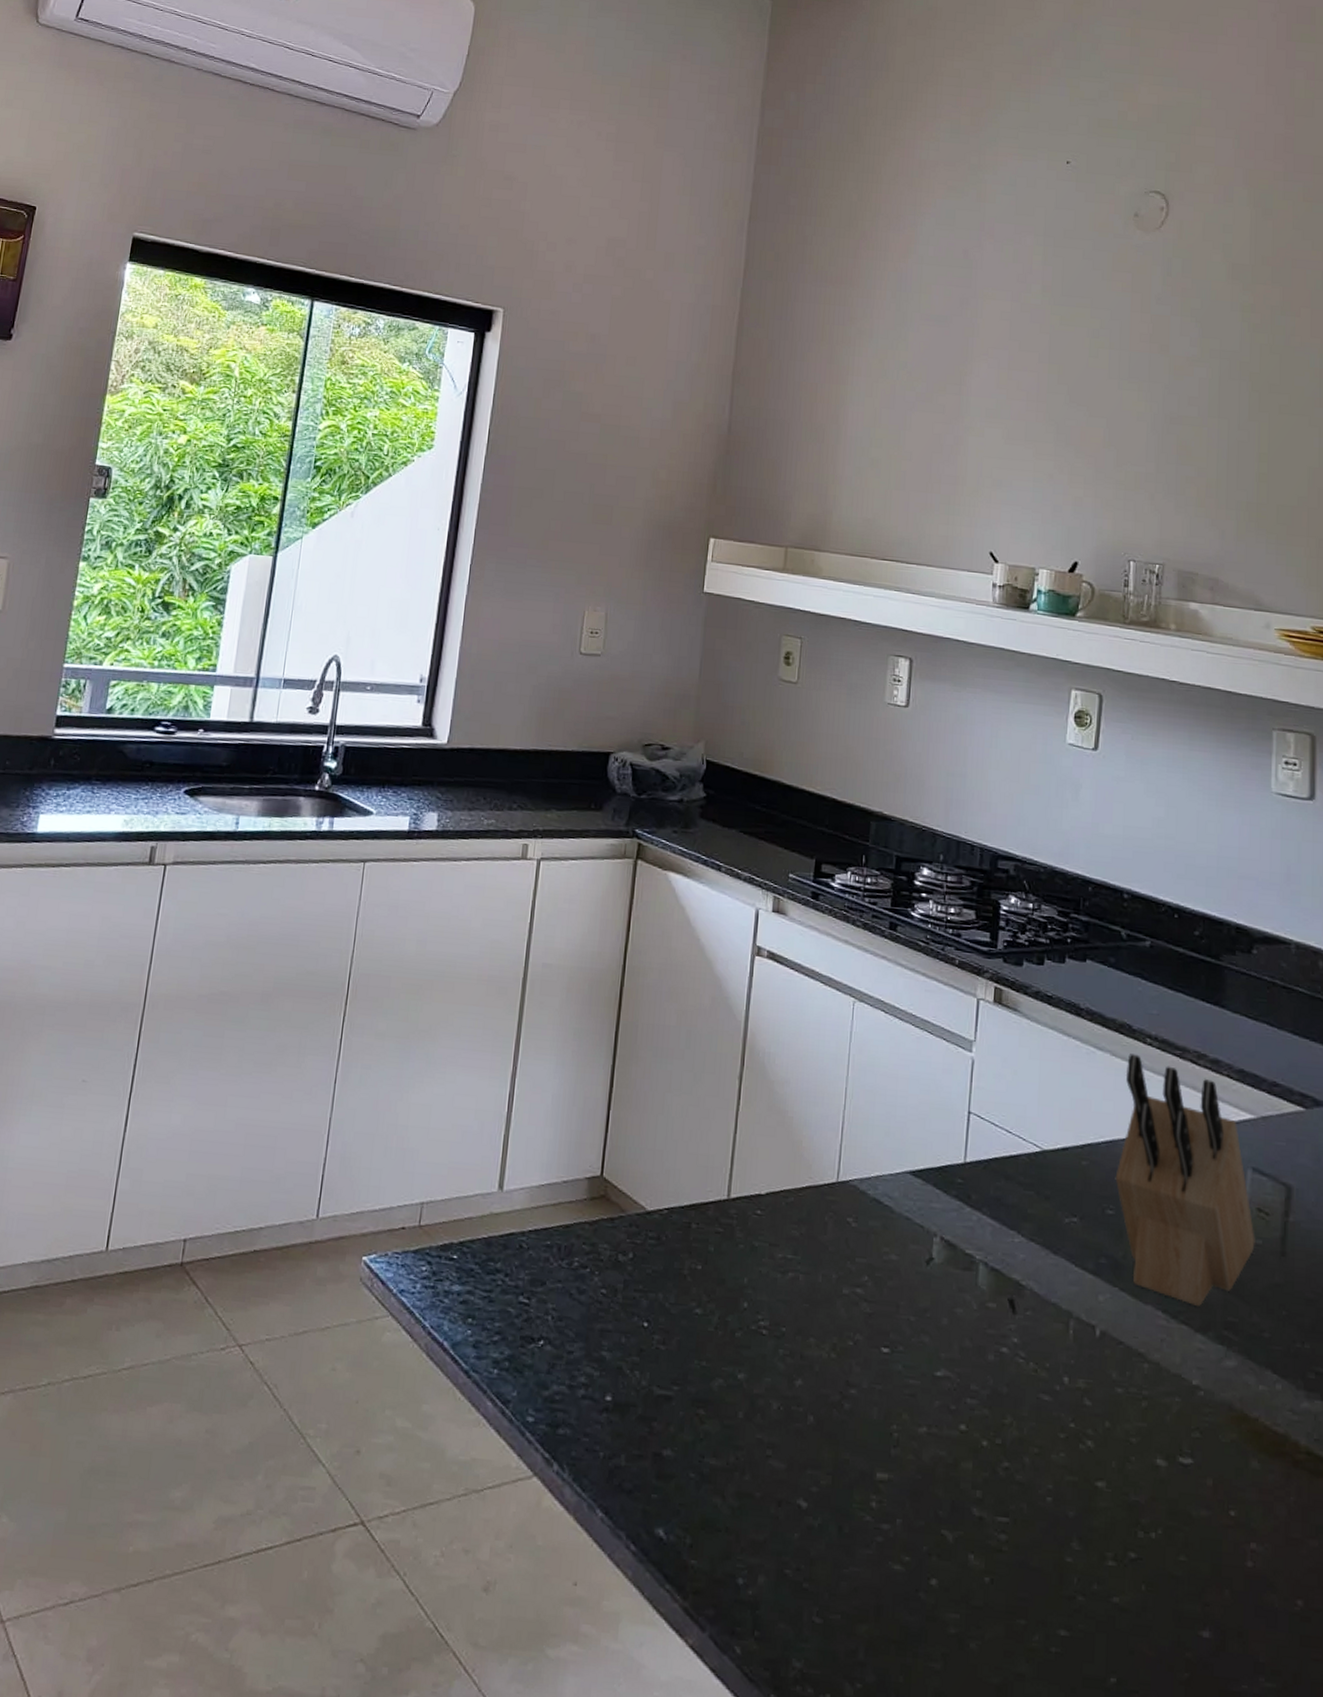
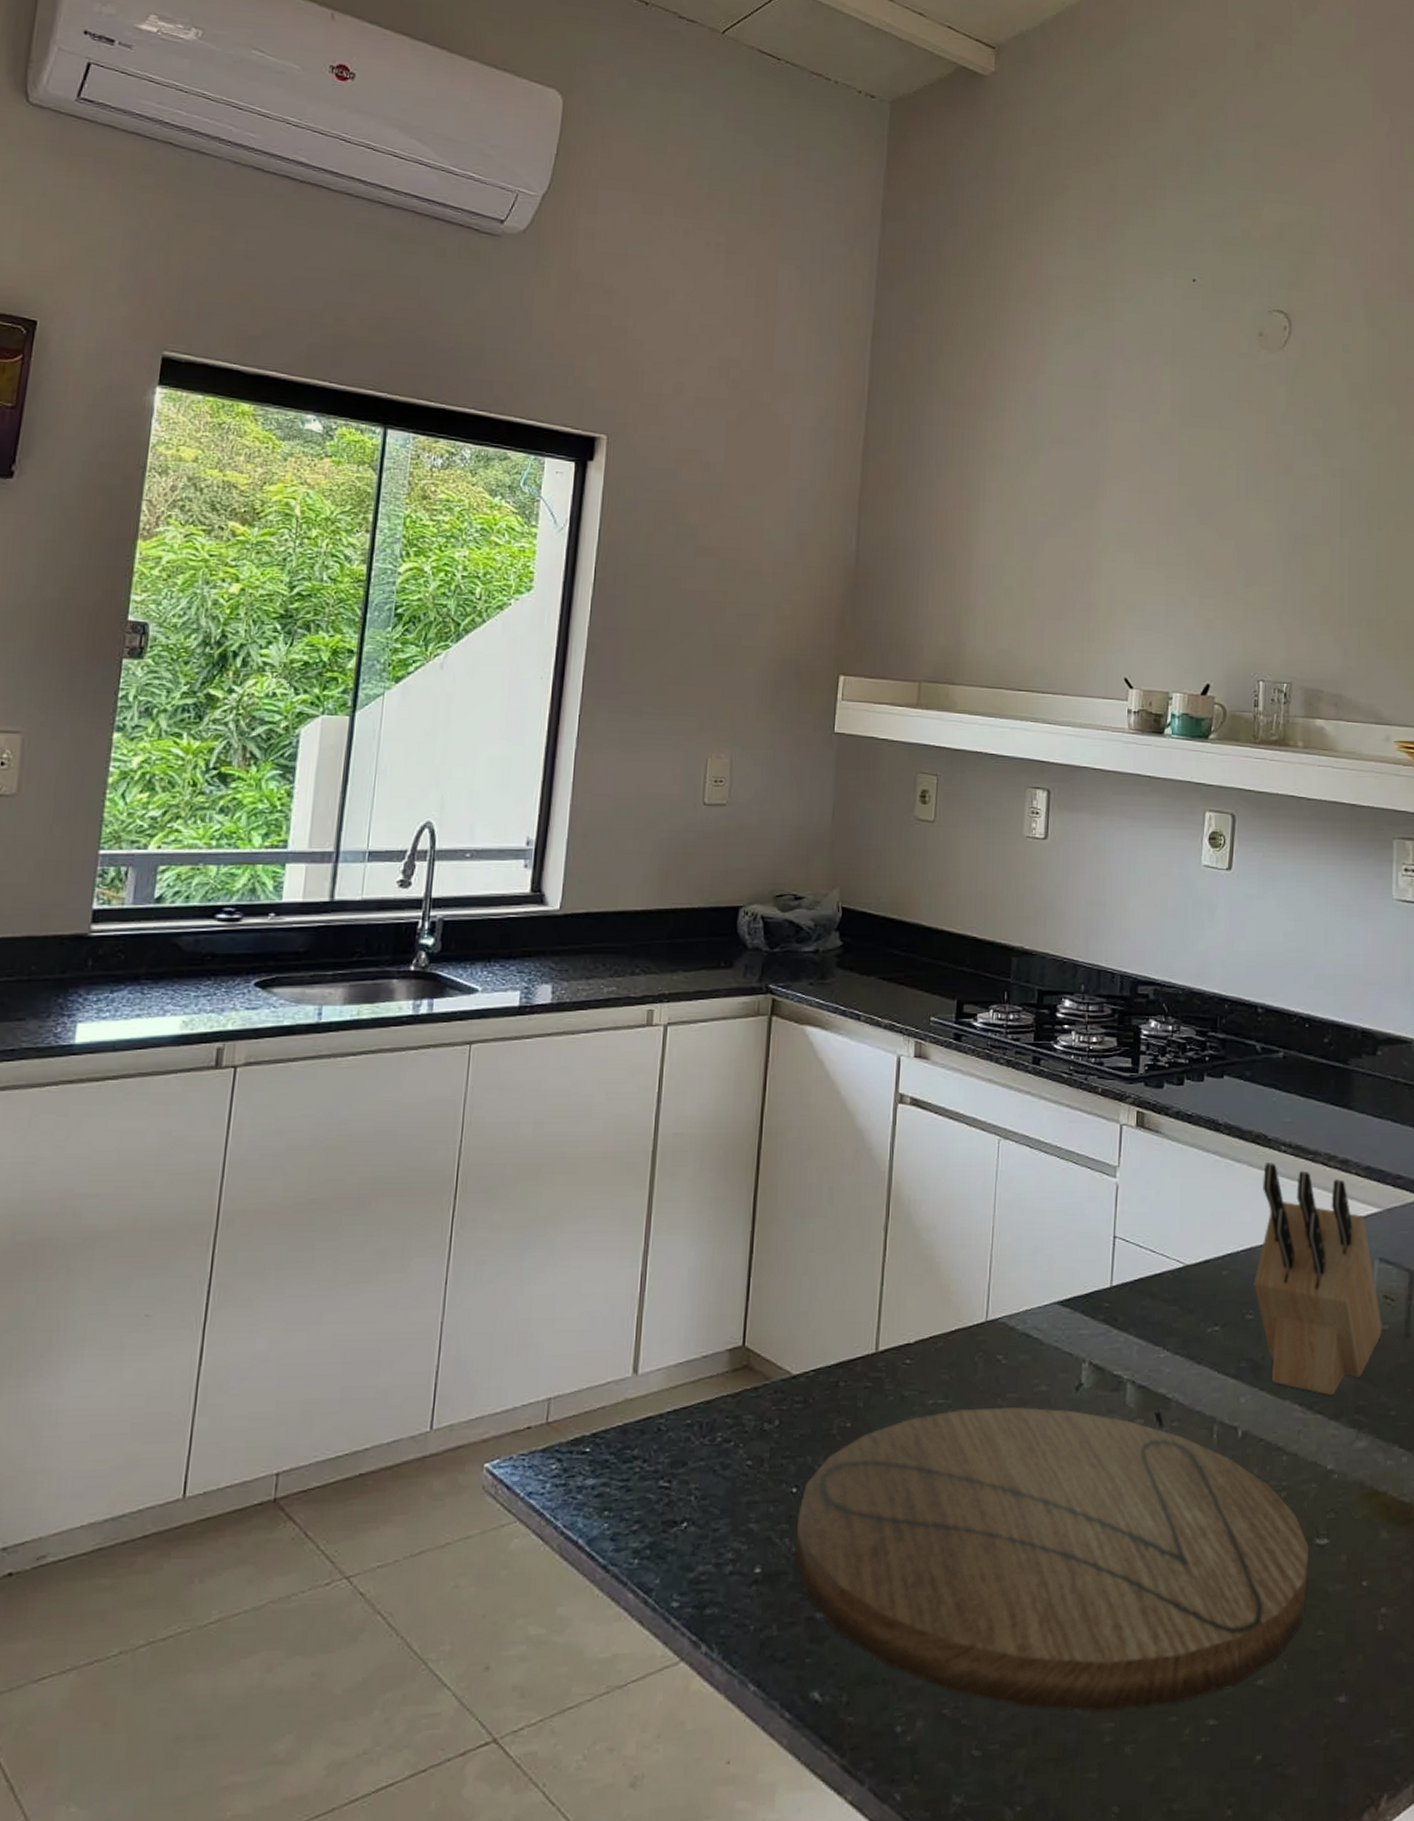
cutting board: none [644,1266,1172,1606] -> present [794,1407,1310,1712]

